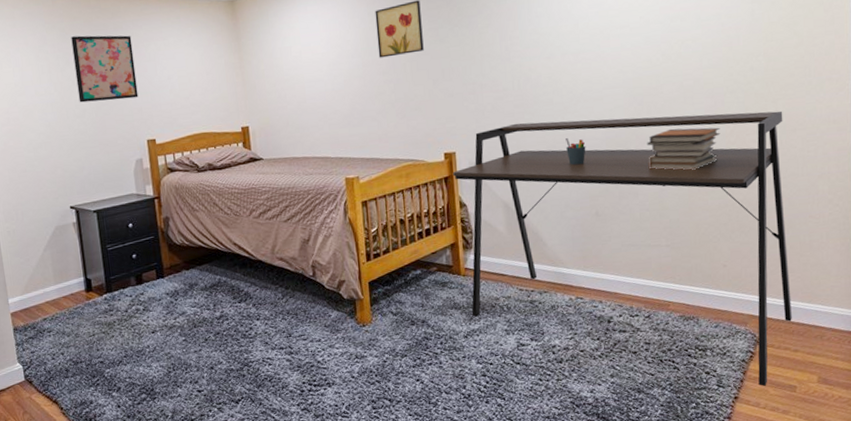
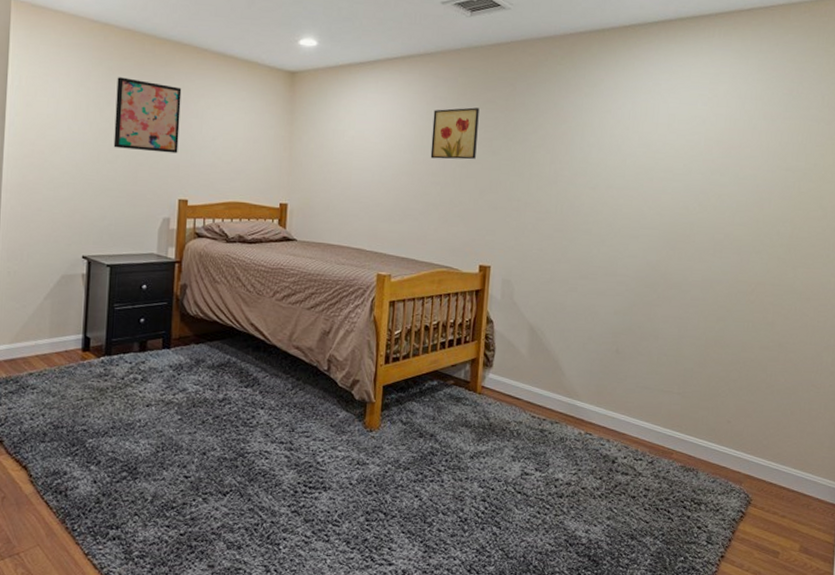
desk: present [452,111,792,386] -> none [481,247,801,548]
pen holder: present [566,138,586,165] -> none [597,271,616,299]
book stack: present [647,127,721,170] -> none [671,278,743,322]

